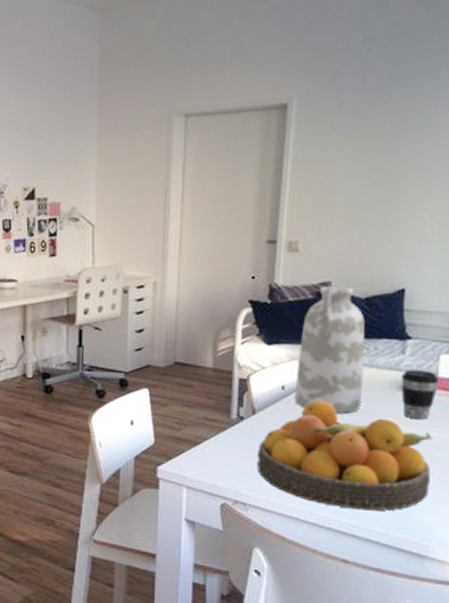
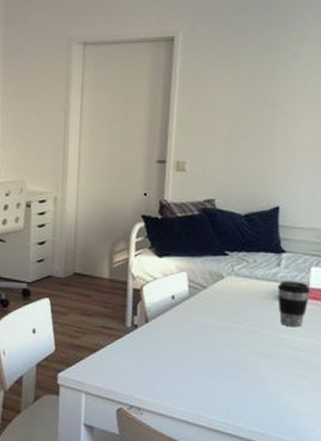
fruit bowl: present [257,400,432,511] -> none [150,309,306,413]
vase: present [295,285,365,413] -> none [184,203,245,321]

